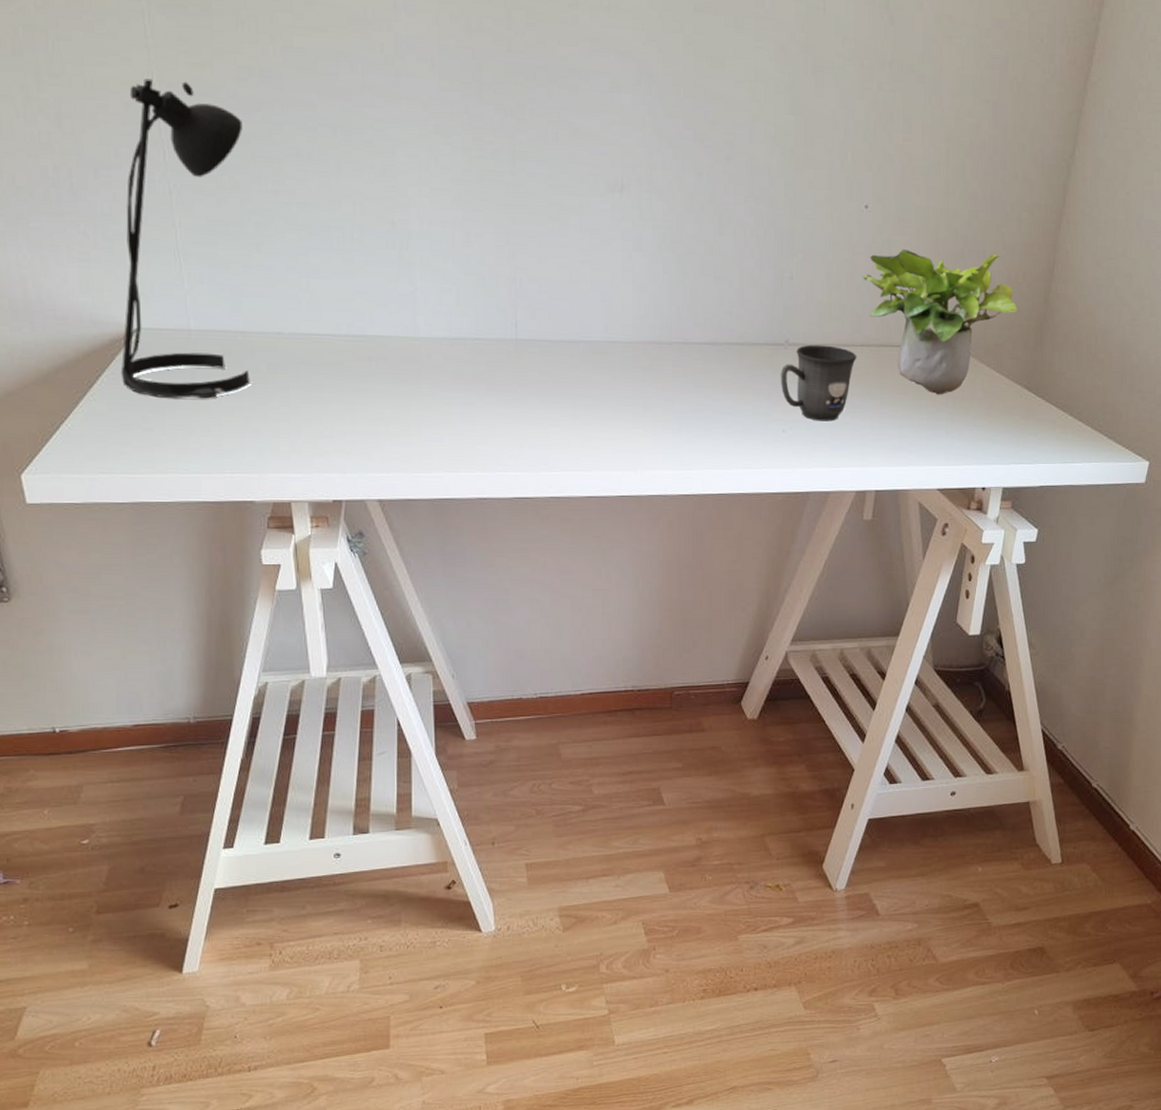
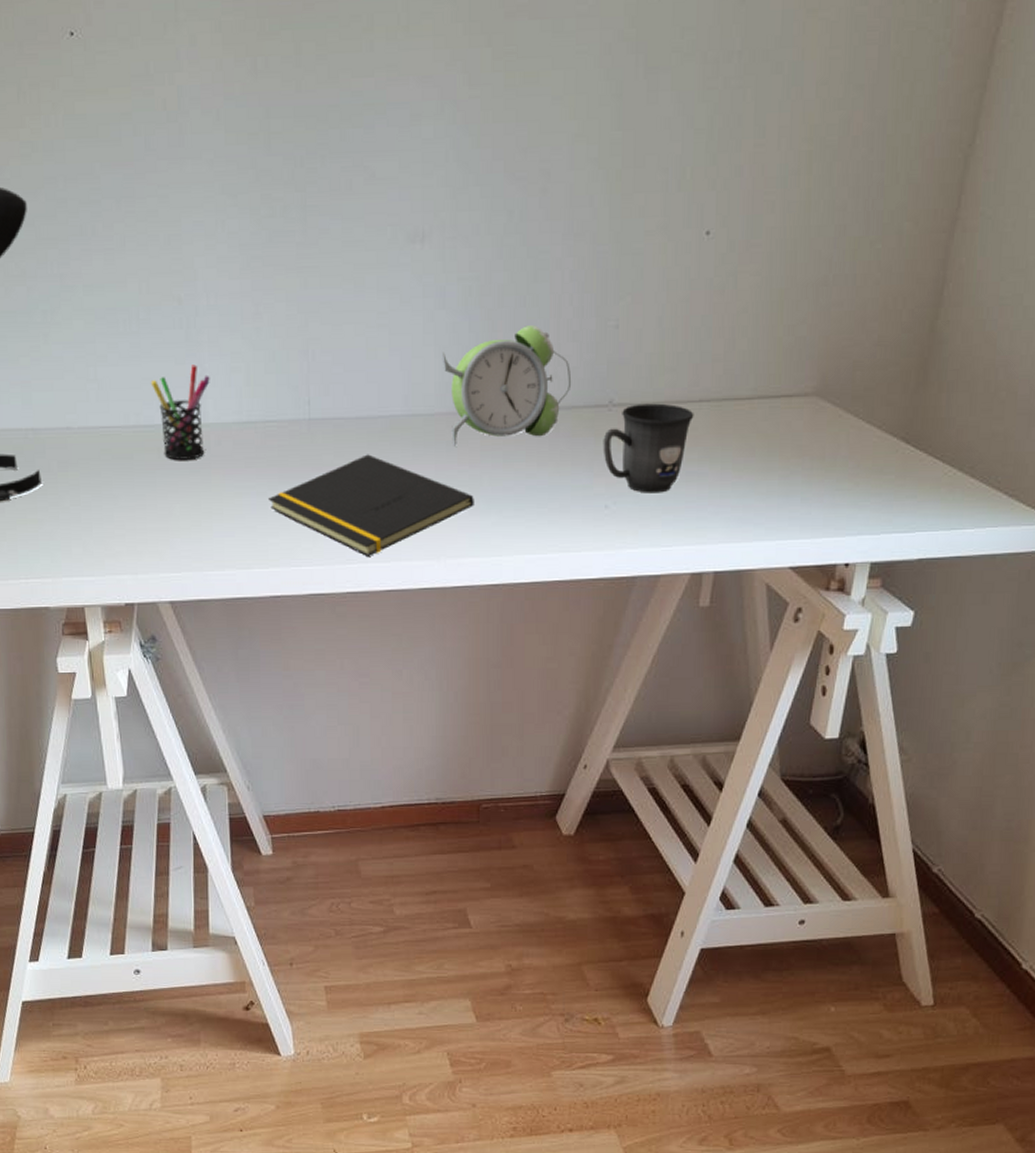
pen holder: none [363,283,422,369] -> present [150,364,210,460]
notepad: none [477,374,668,465] -> present [269,454,474,556]
alarm clock: none [638,271,753,371] -> present [441,325,572,446]
potted plant: present [863,248,1018,395] -> none [702,276,895,455]

